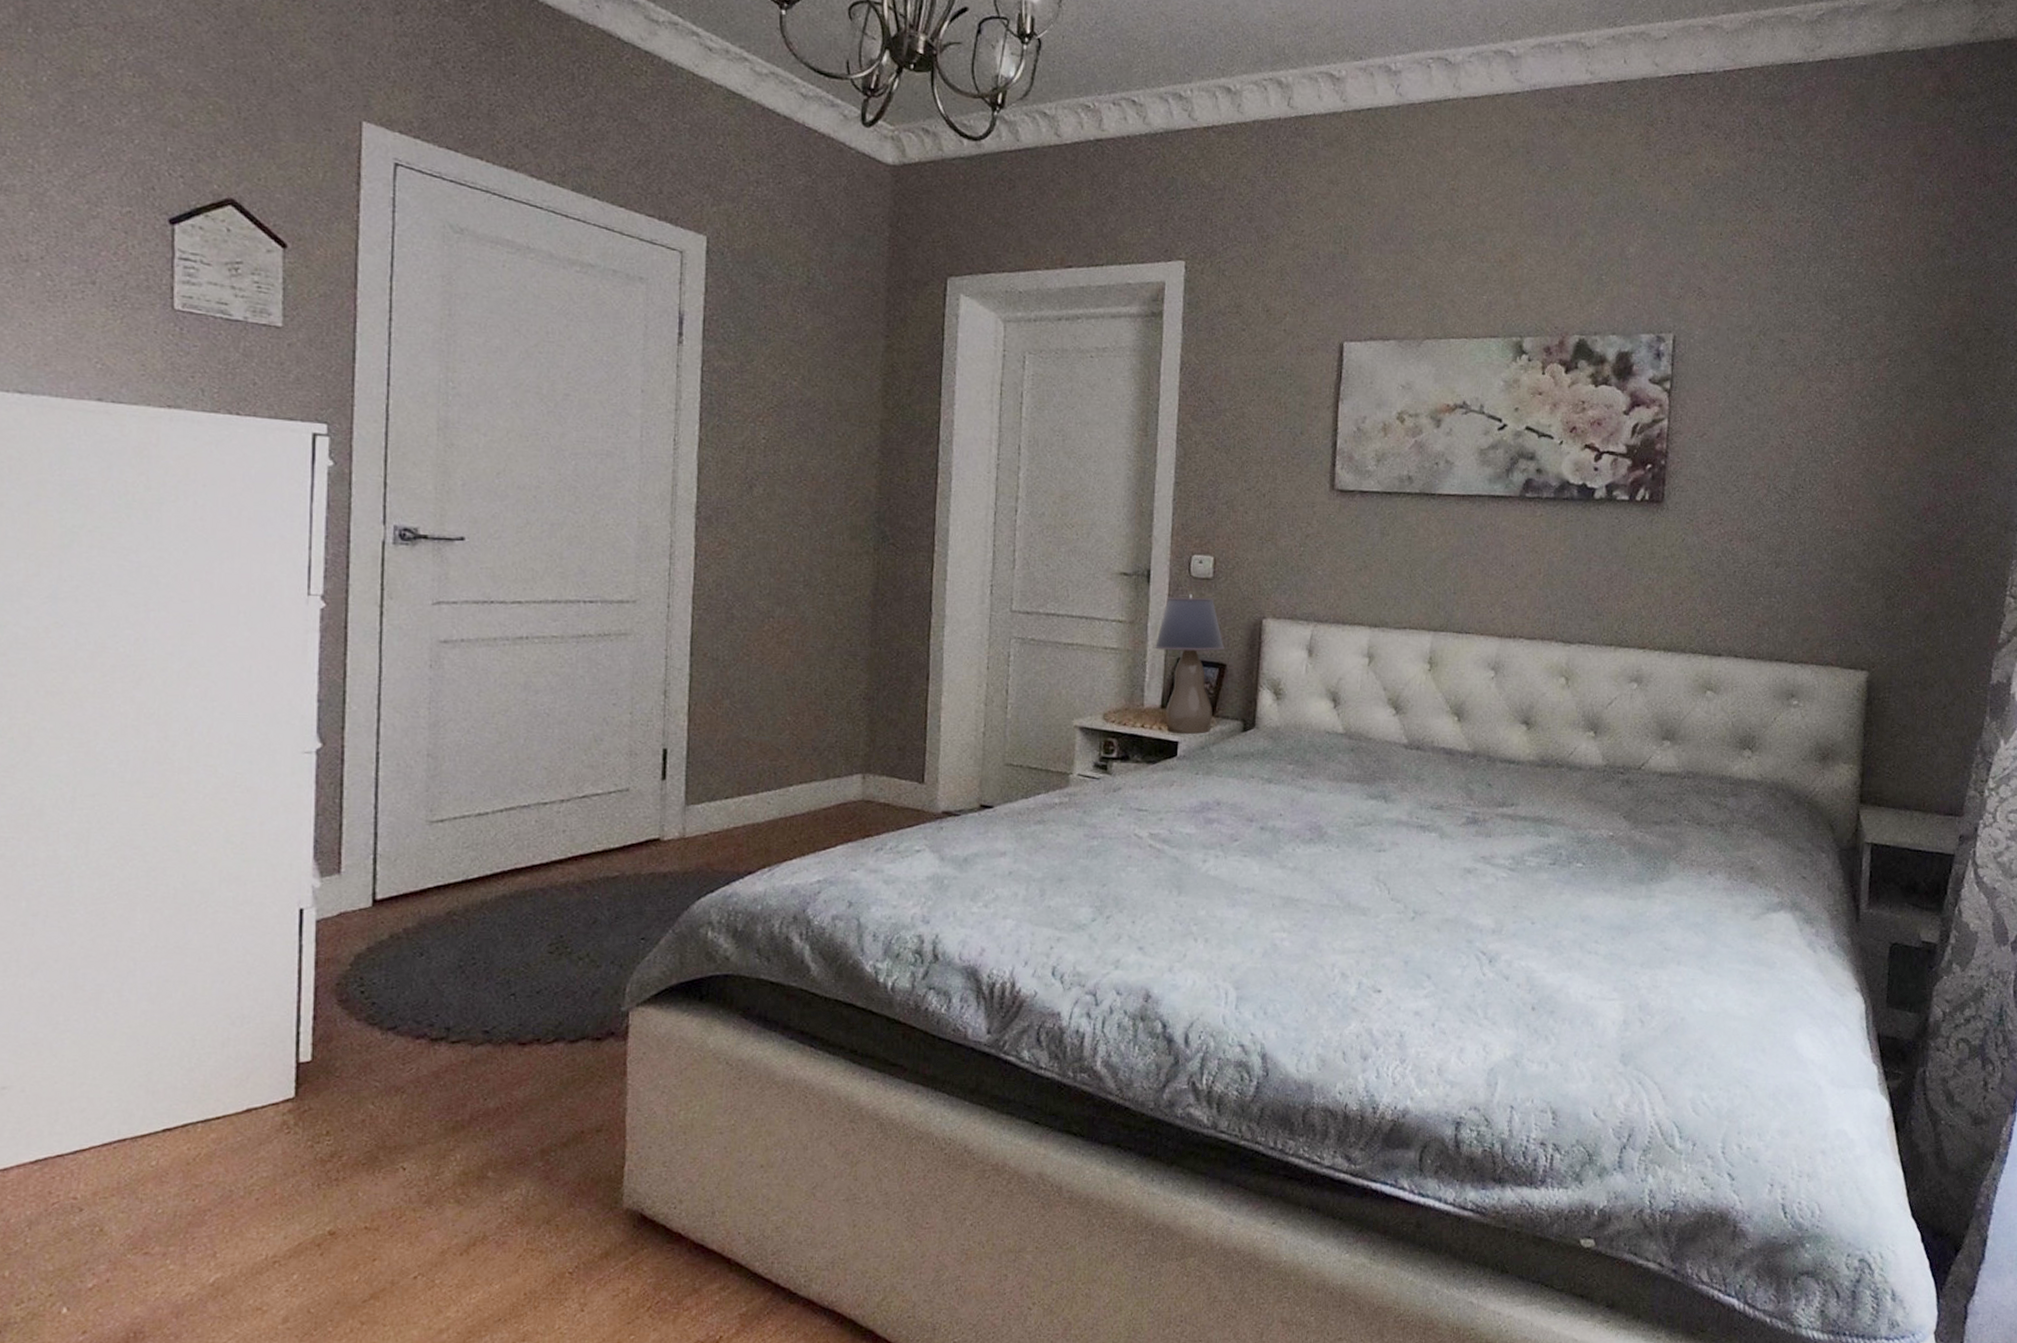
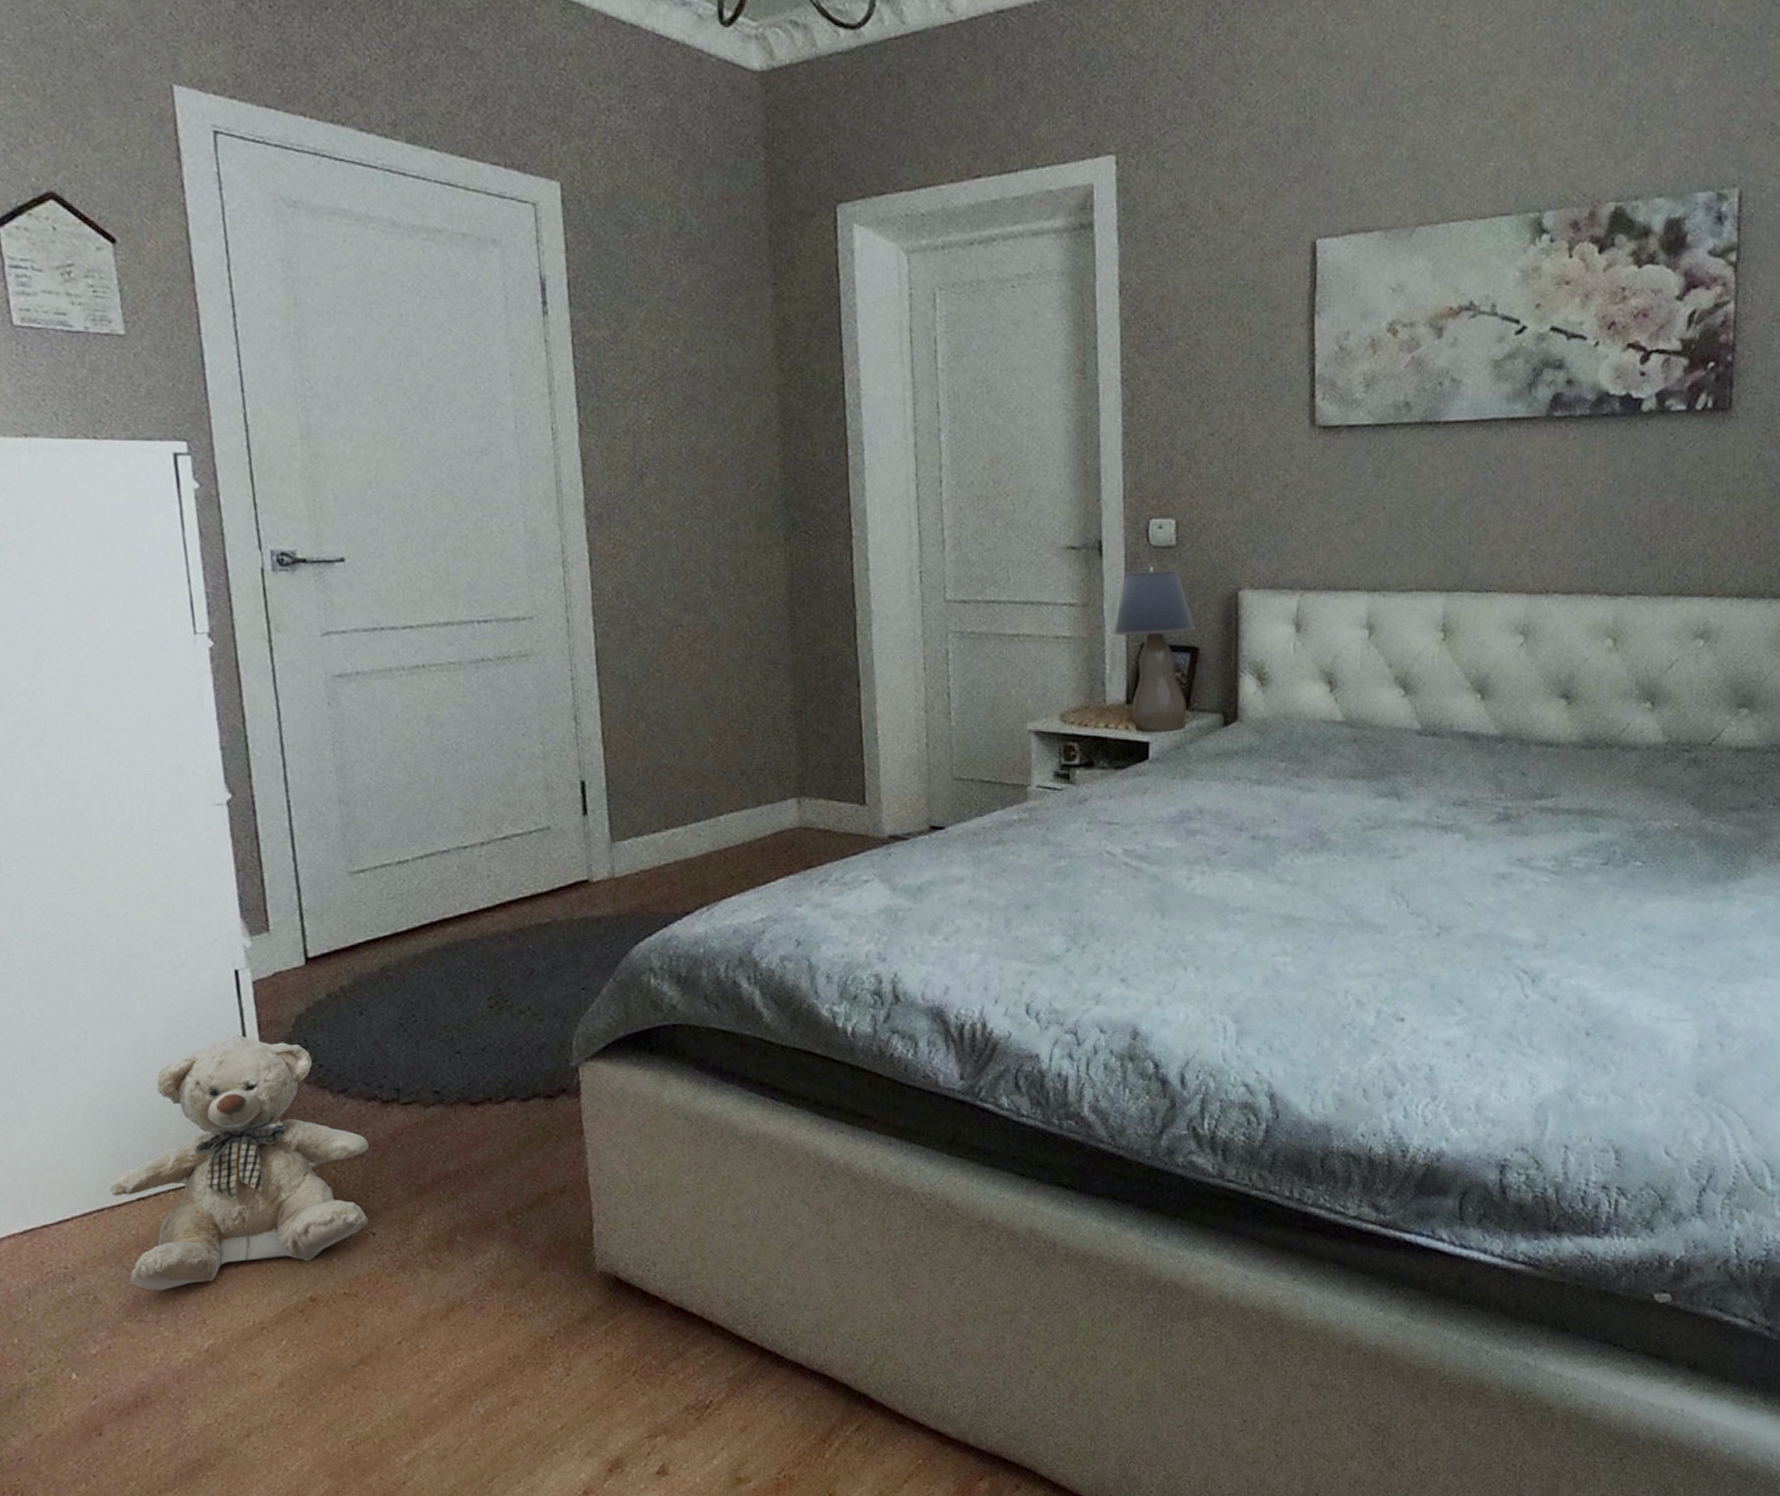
teddy bear: none [135,971,411,1223] -> present [109,1035,369,1291]

